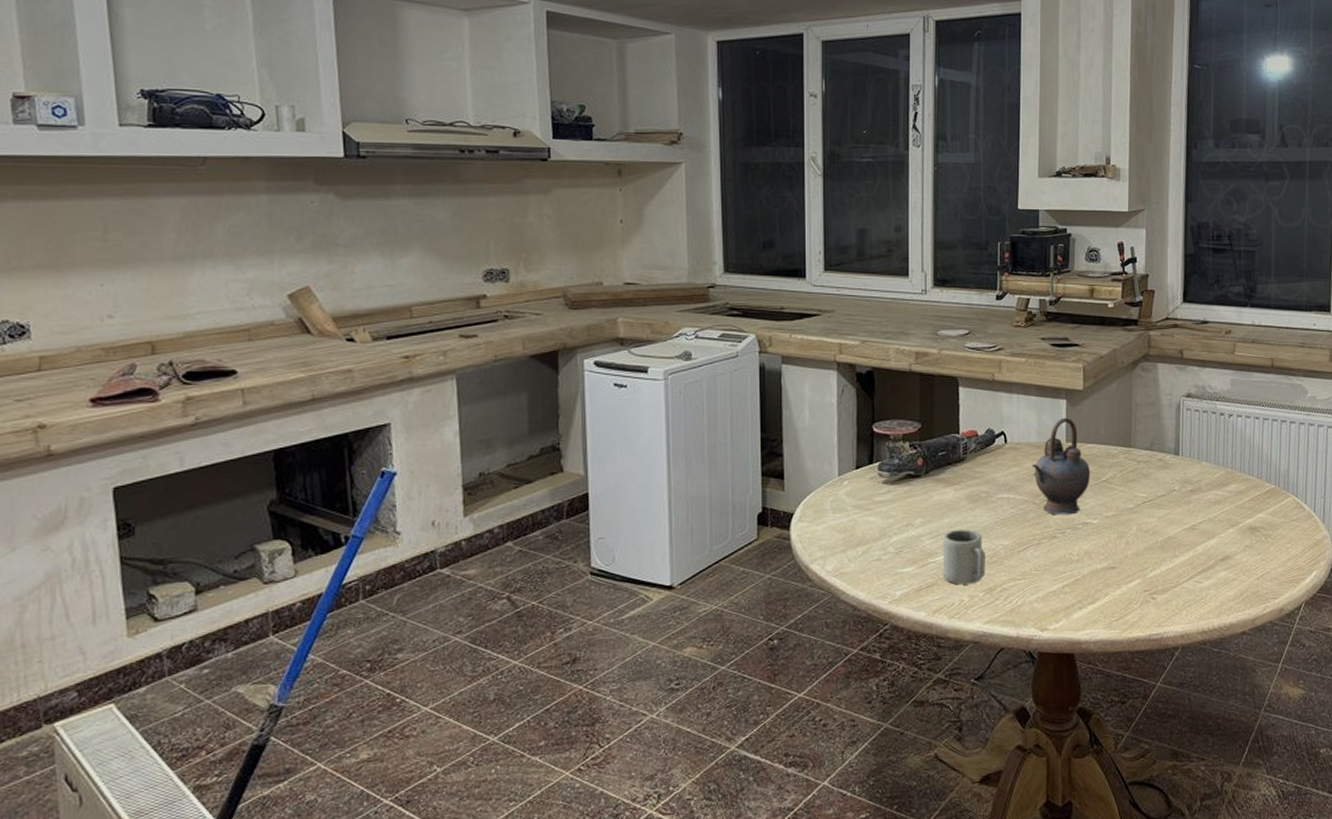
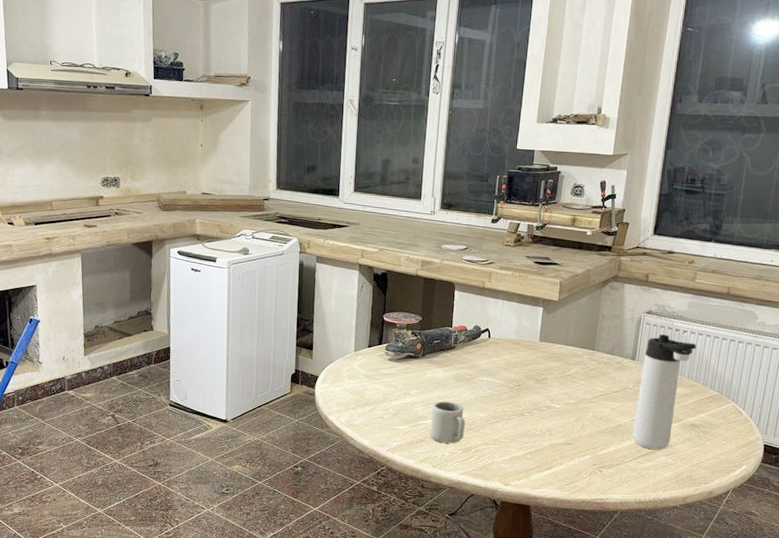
teapot: present [1032,417,1091,515] -> none [509,321,558,399]
thermos bottle: none [1185,421,1245,564] -> present [632,334,697,450]

